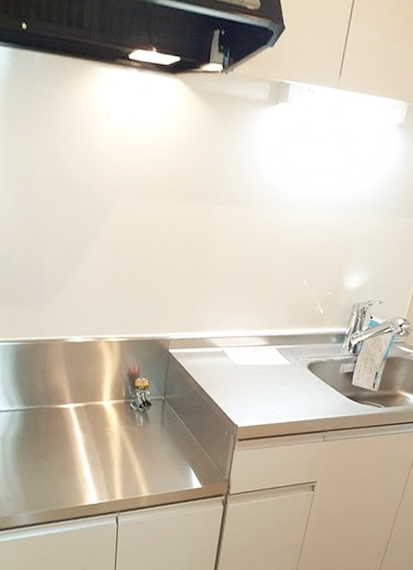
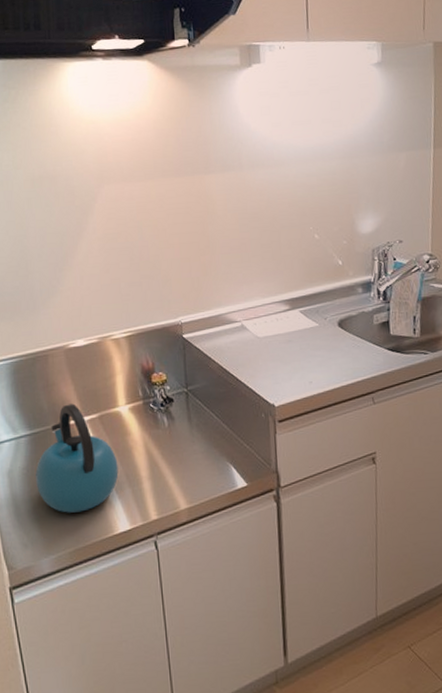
kettle: none [24,390,96,482] -> present [36,403,119,513]

